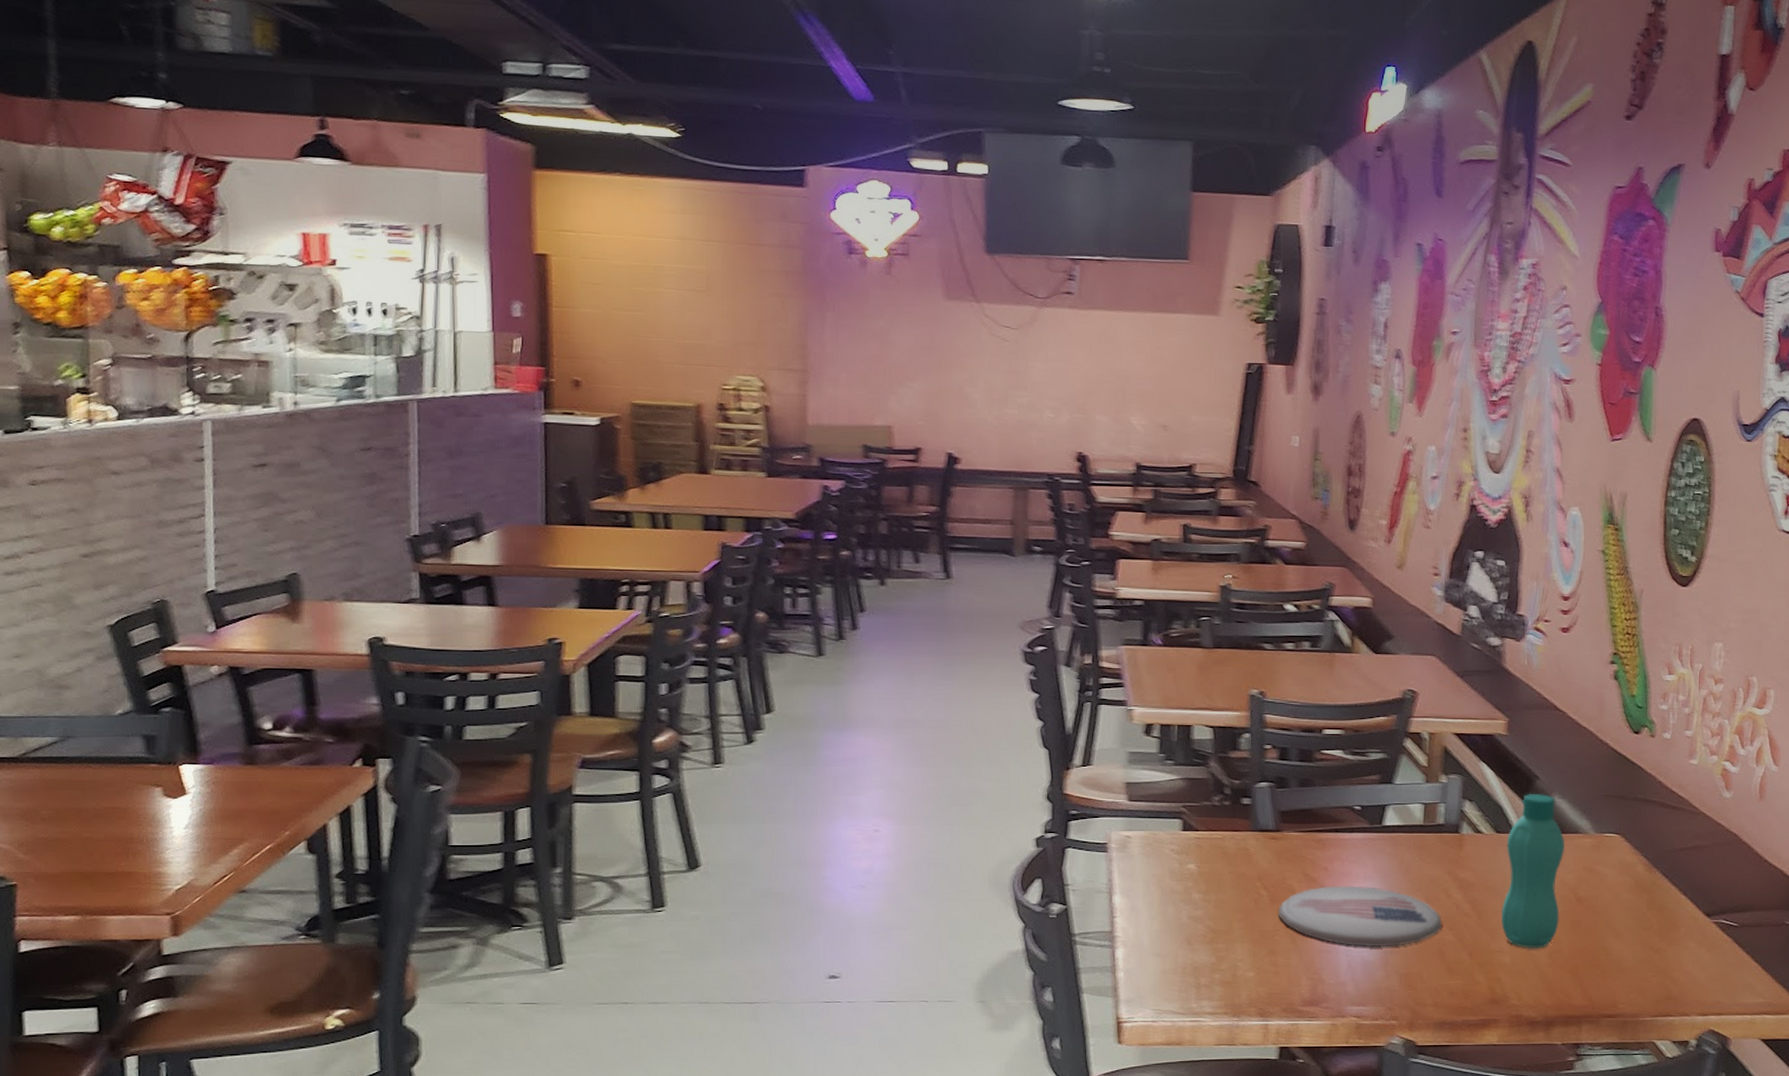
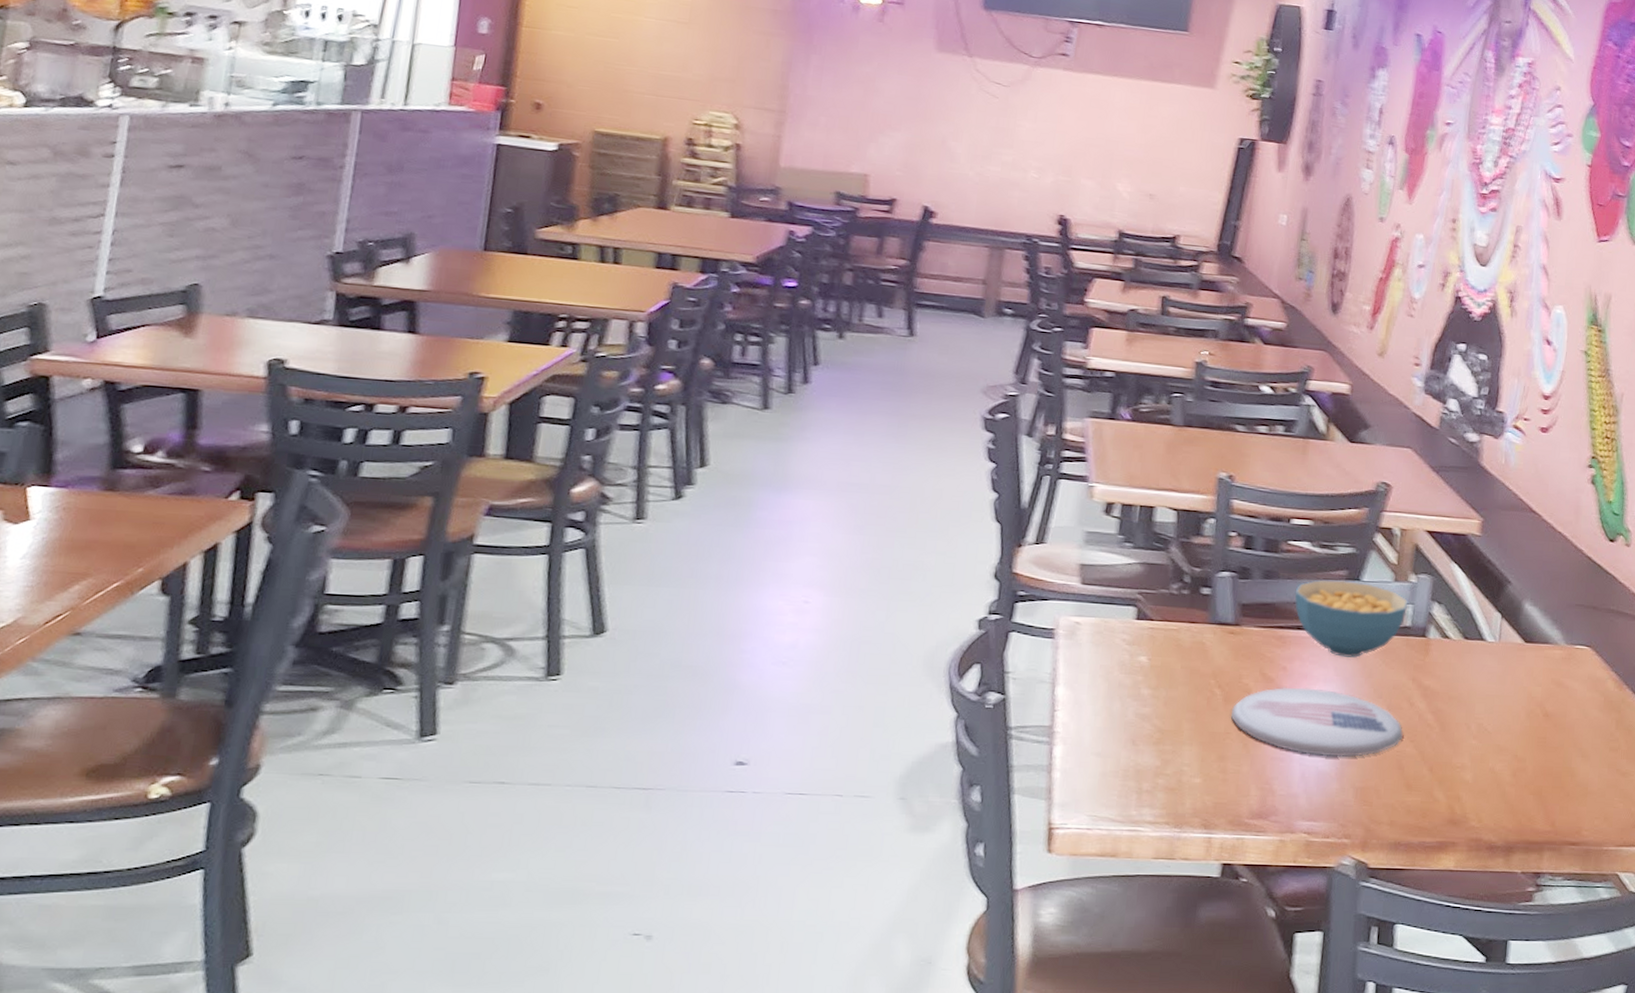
cereal bowl: none [1330,783,1440,855] -> present [1294,579,1409,658]
bottle: present [1500,793,1565,949] -> none [1464,598,1534,767]

